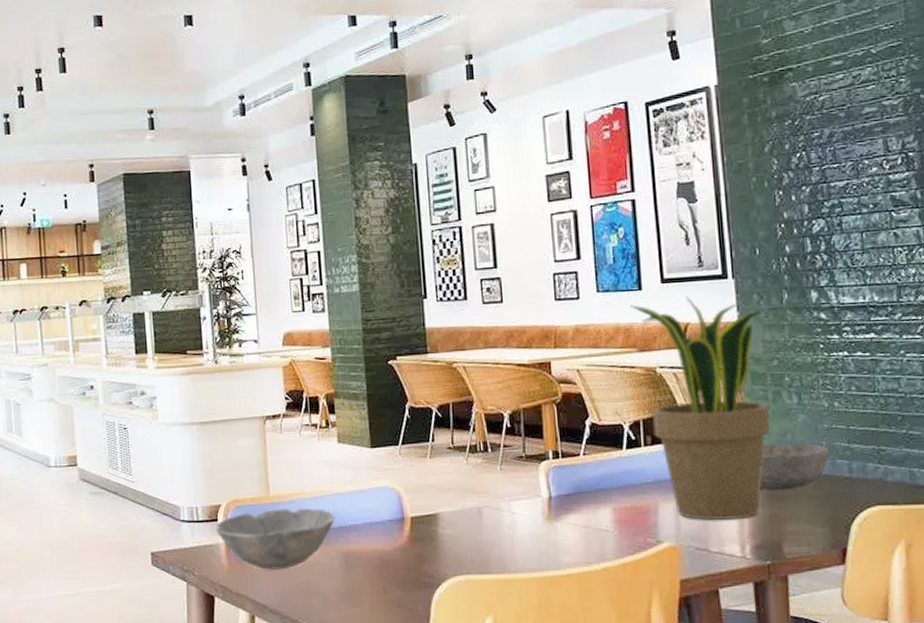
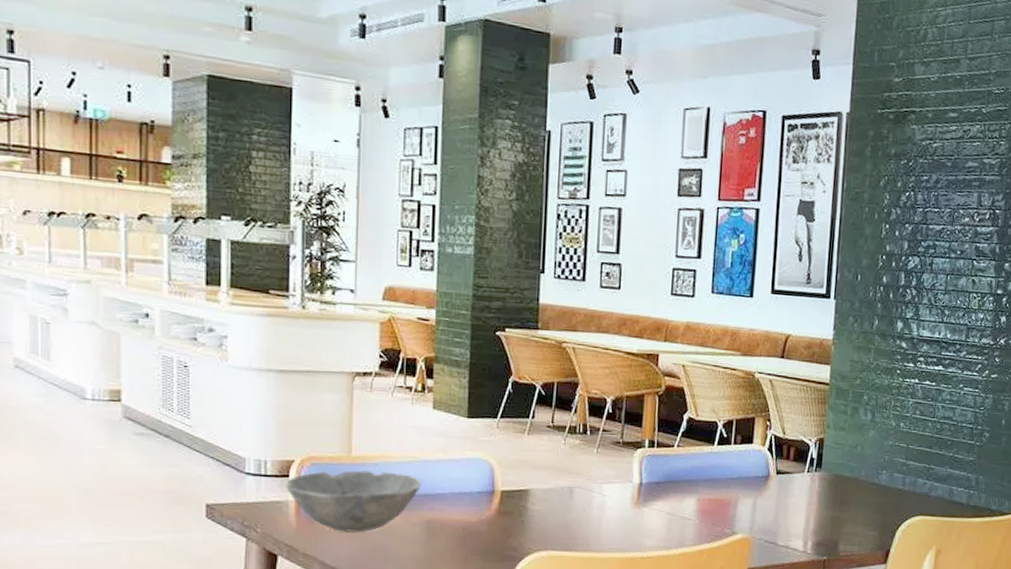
potted plant: present [630,296,770,520] -> none [740,309,855,518]
bowl: present [759,443,829,491] -> none [827,453,889,496]

